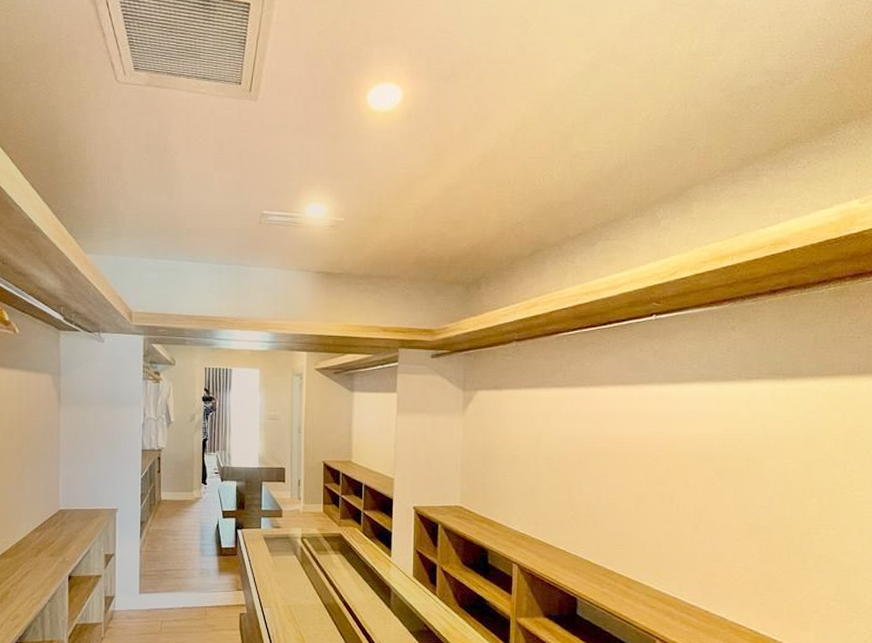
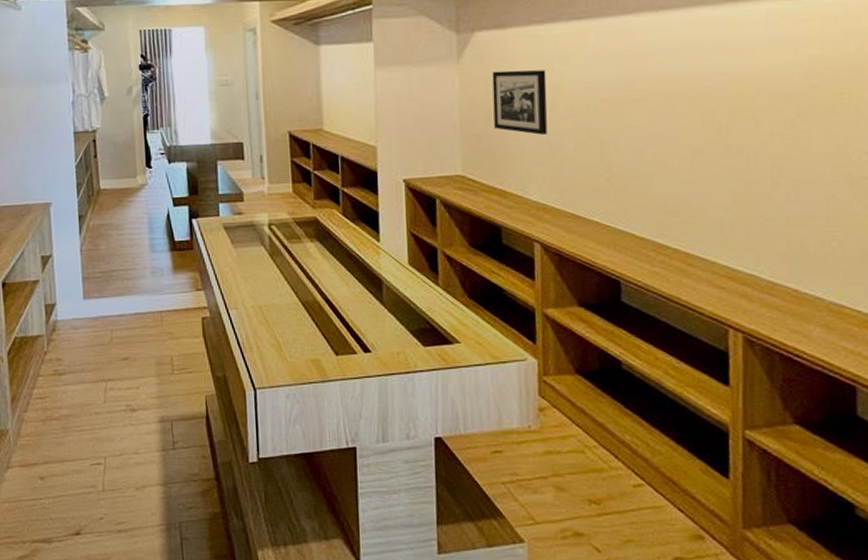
picture frame: none [488,424,531,477] -> present [492,70,547,135]

